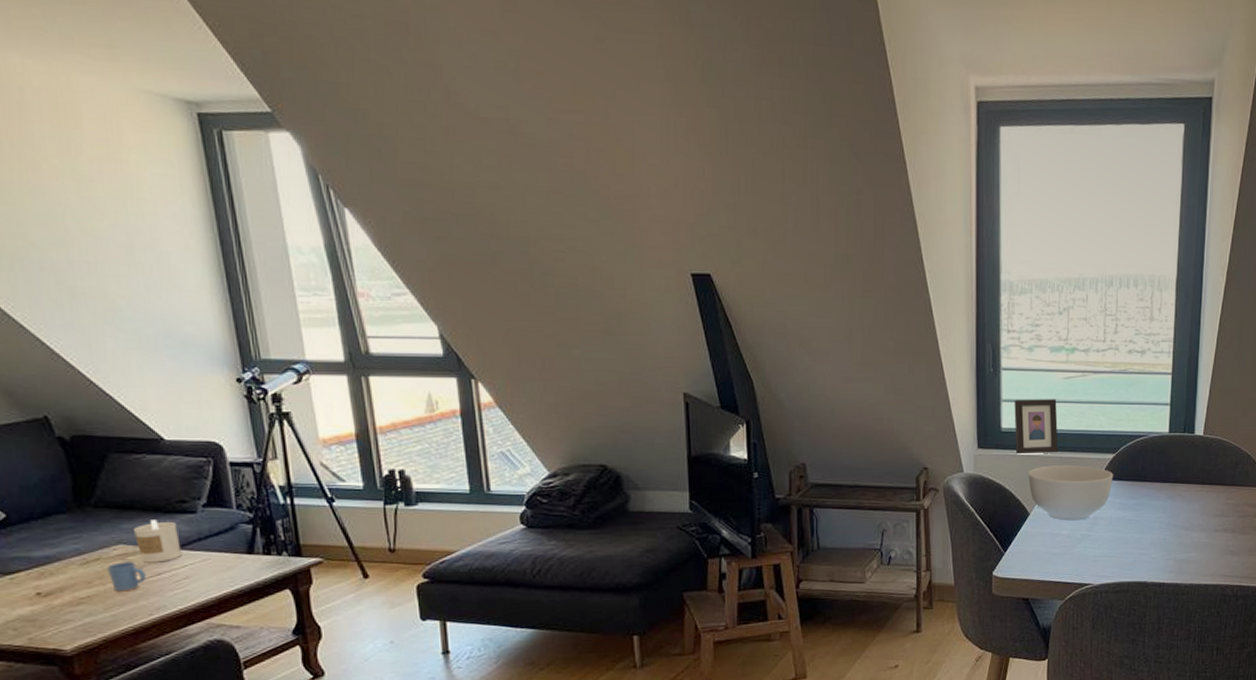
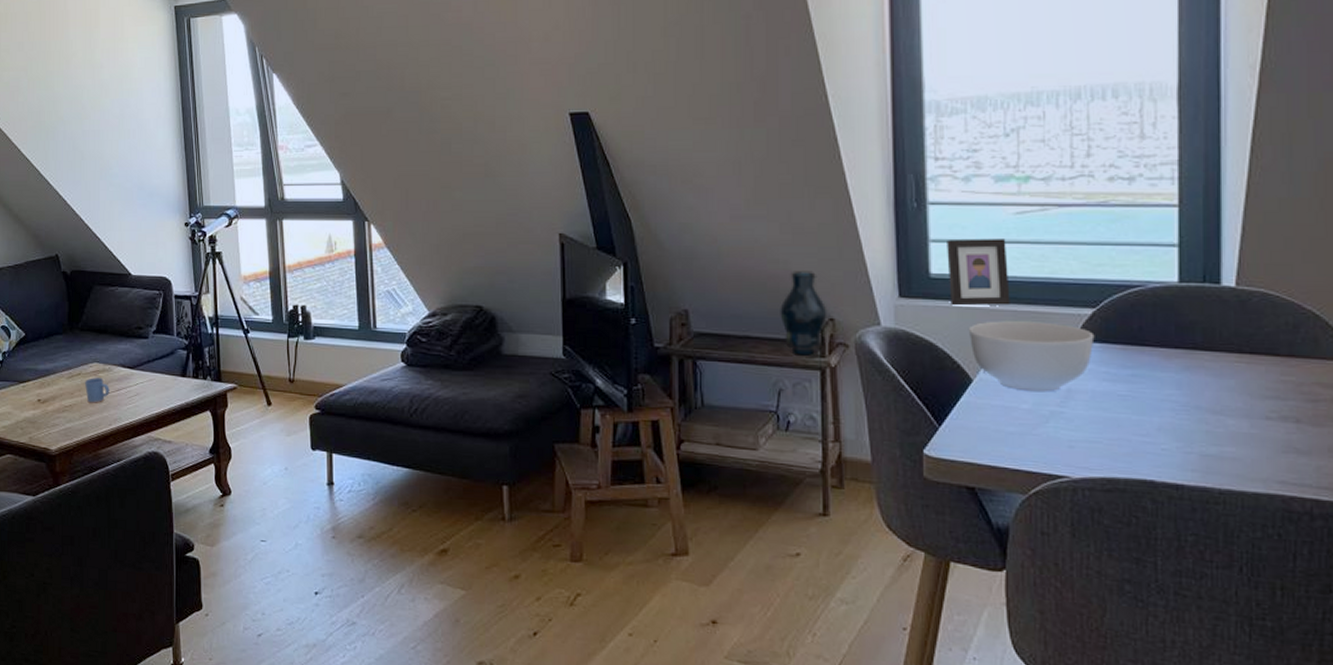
candle: present [134,520,182,563] -> none [105,343,135,380]
vase: none [884,428,922,500] -> present [780,272,827,356]

